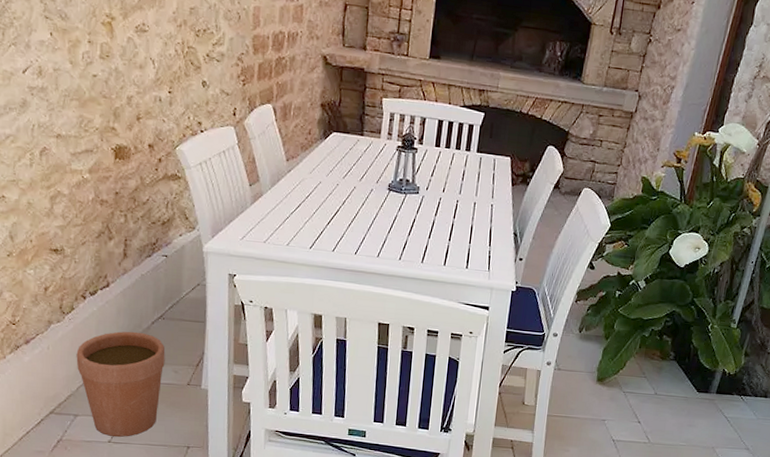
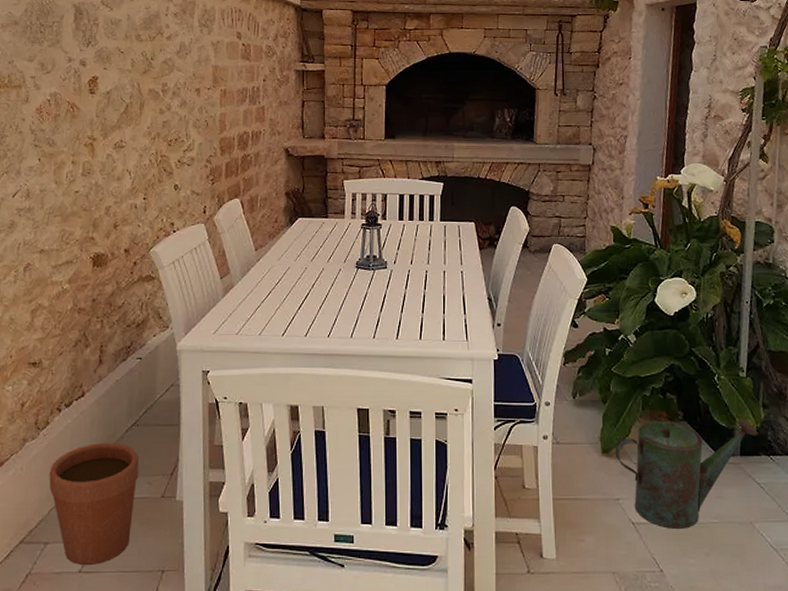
watering can: none [608,358,736,448] -> present [615,418,758,529]

